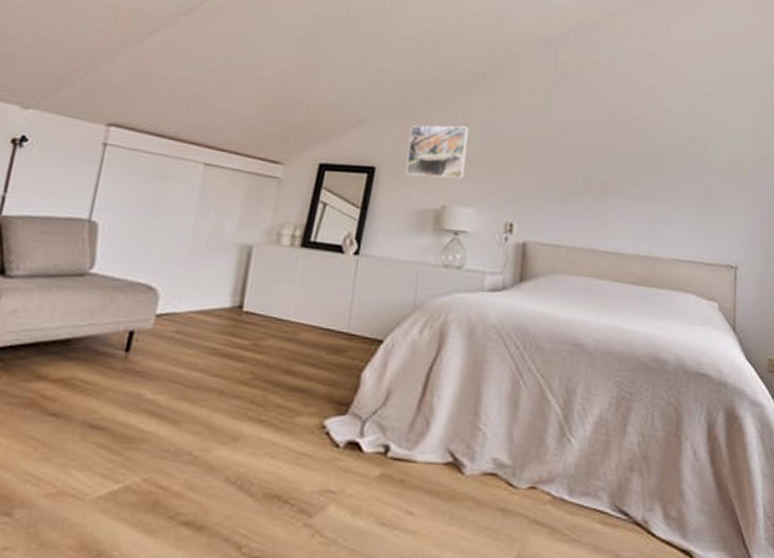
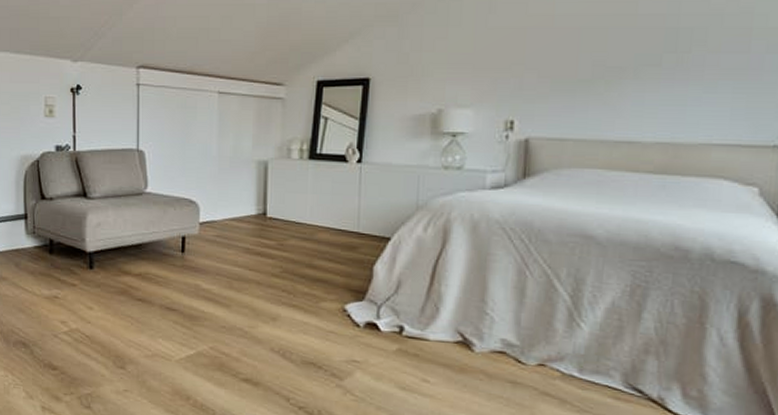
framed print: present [405,125,469,179] -> none [399,26,462,83]

